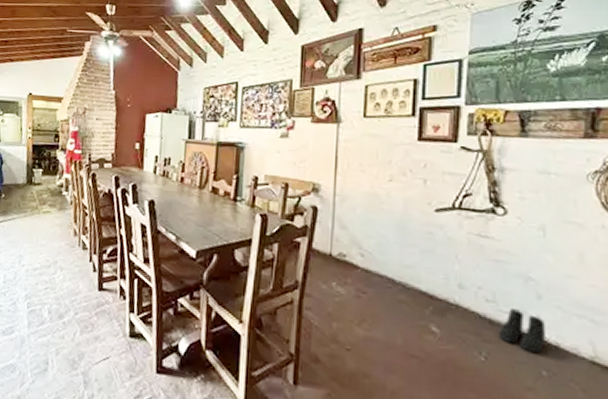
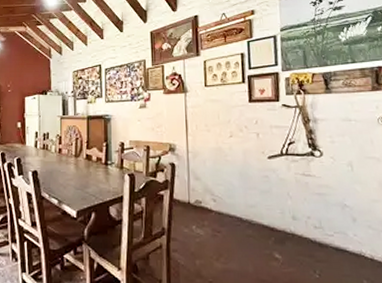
boots: present [498,309,545,353] -> none [327,232,363,265]

